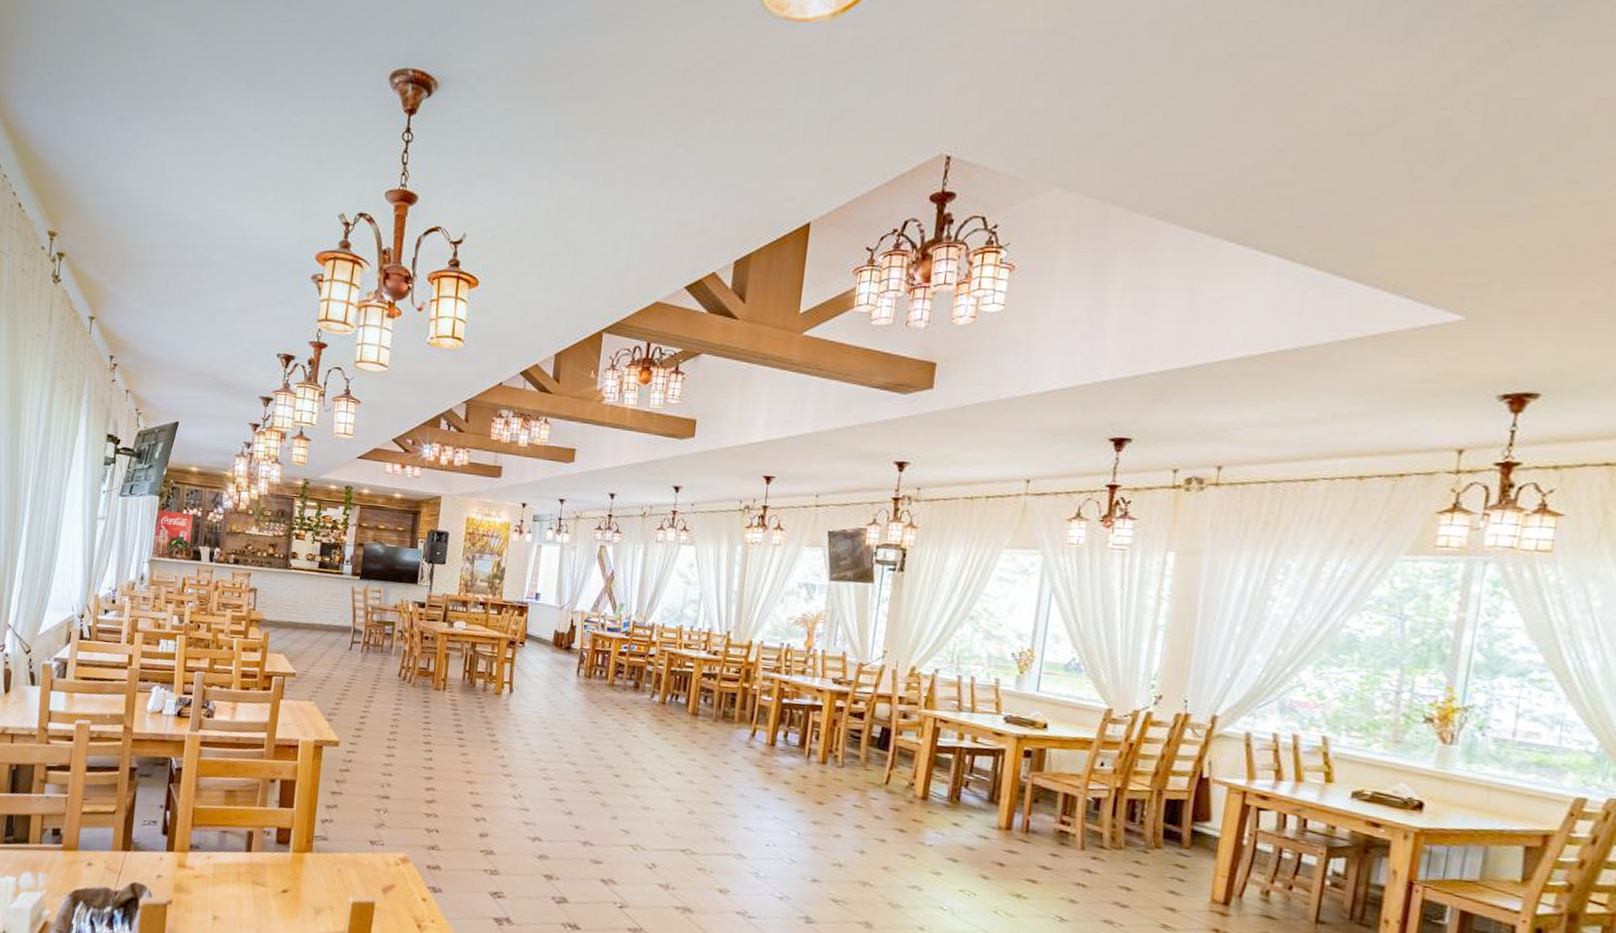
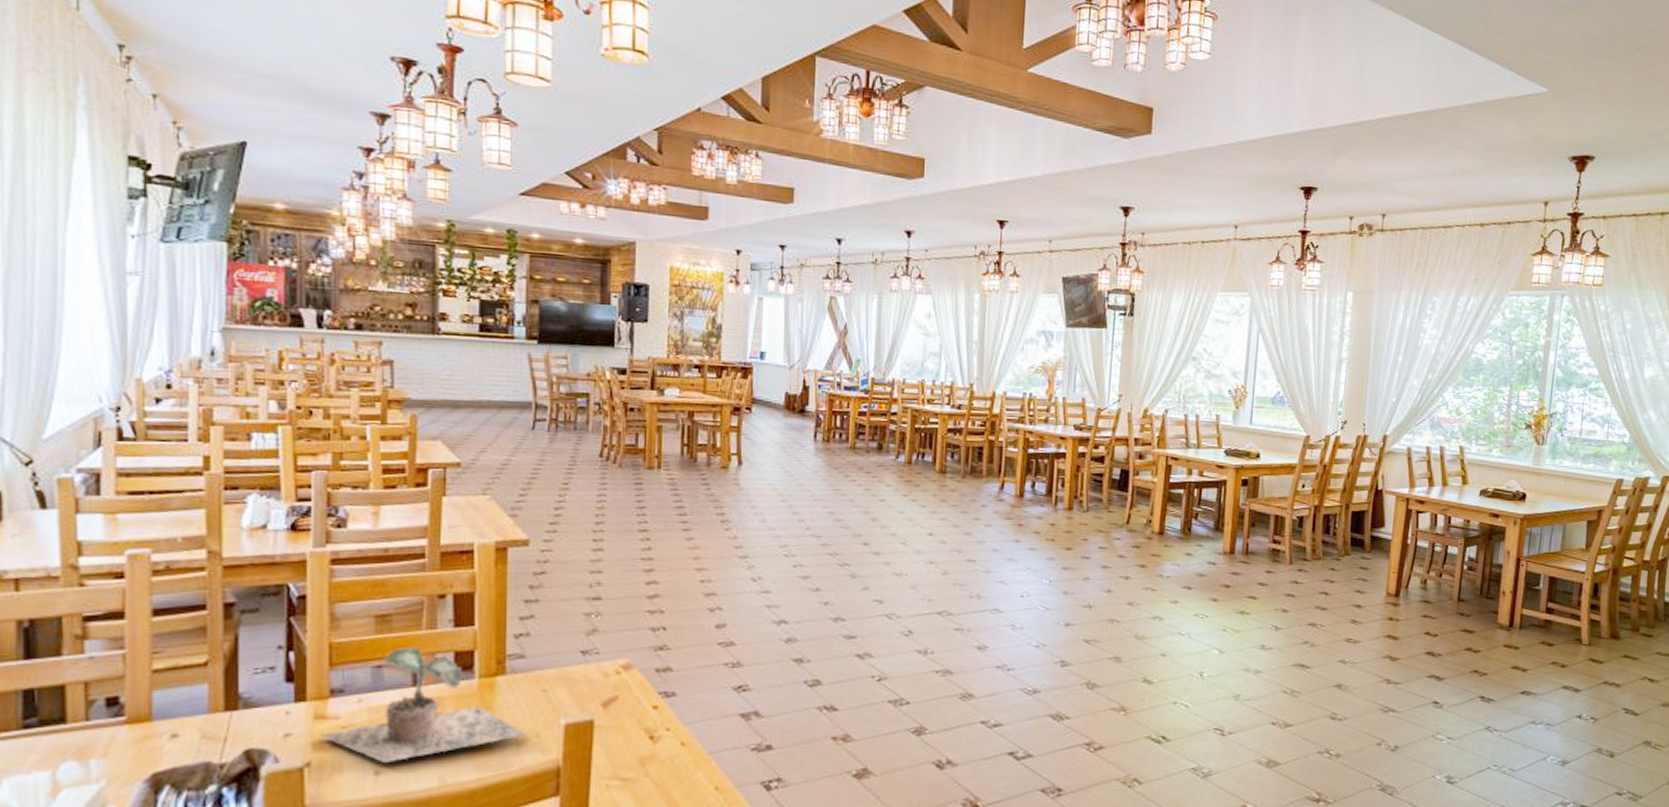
plant: none [179,818,323,912] -> present [319,646,526,764]

